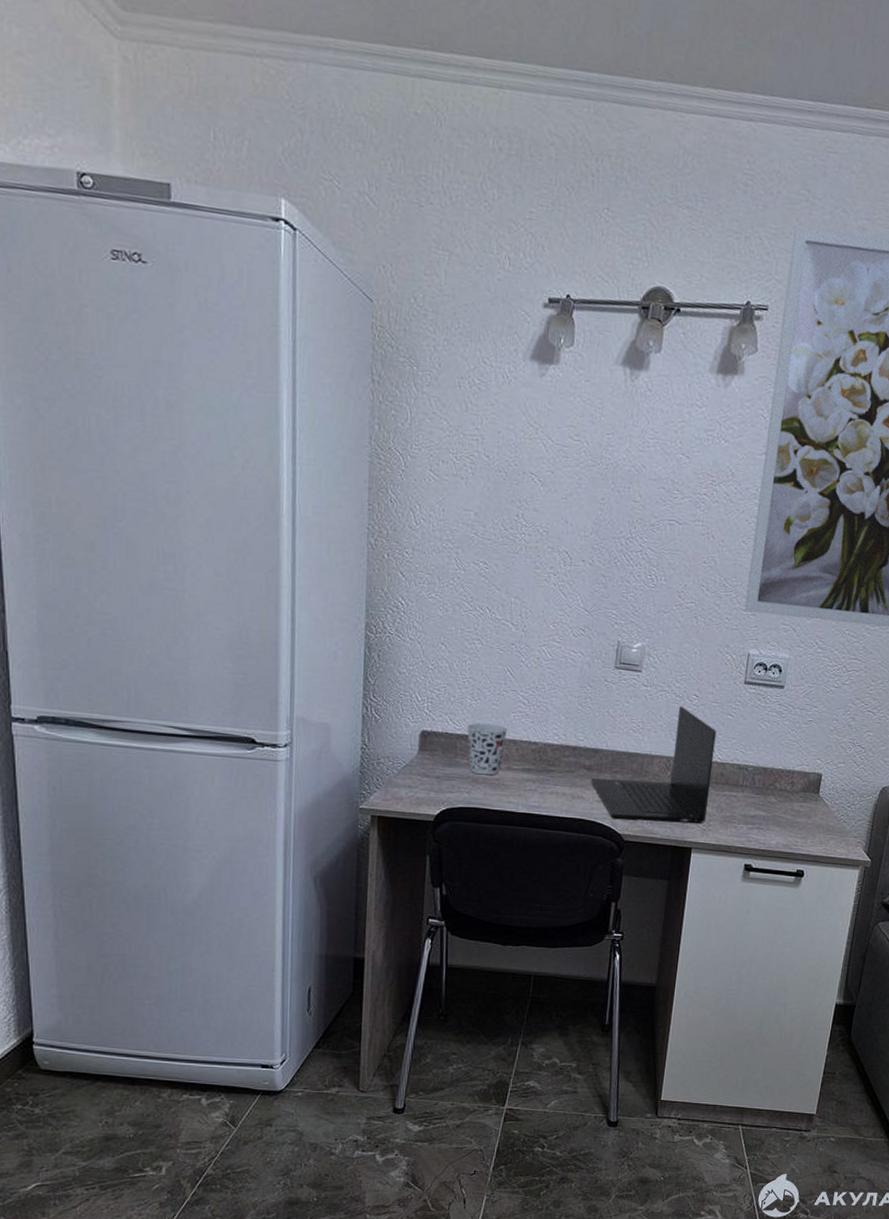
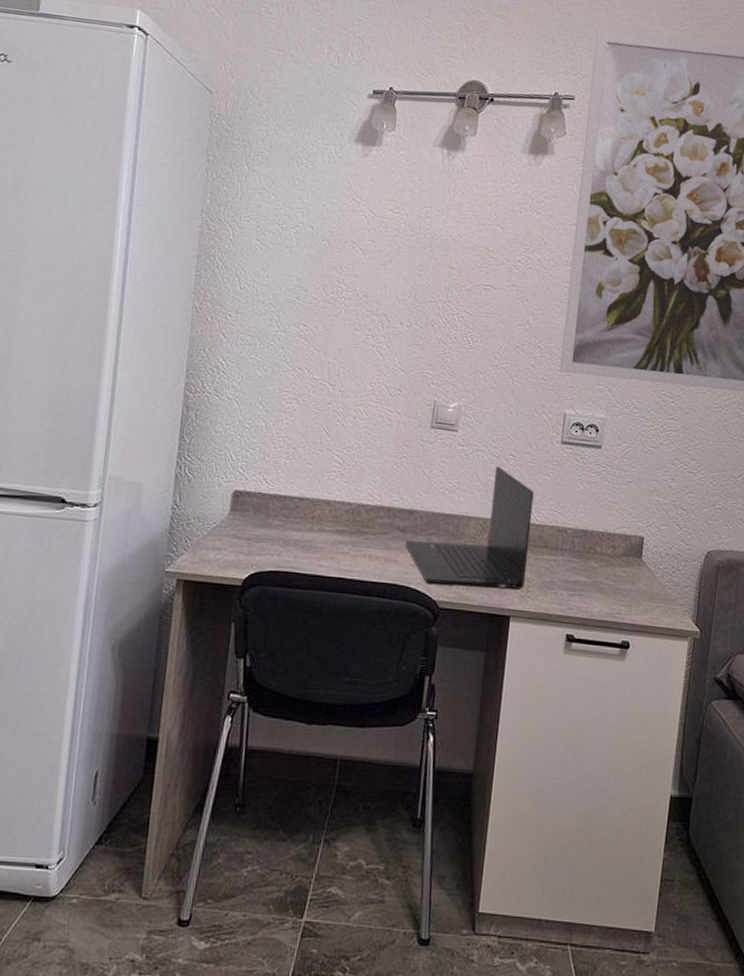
cup: present [466,723,508,776] -> none [279,482,322,537]

